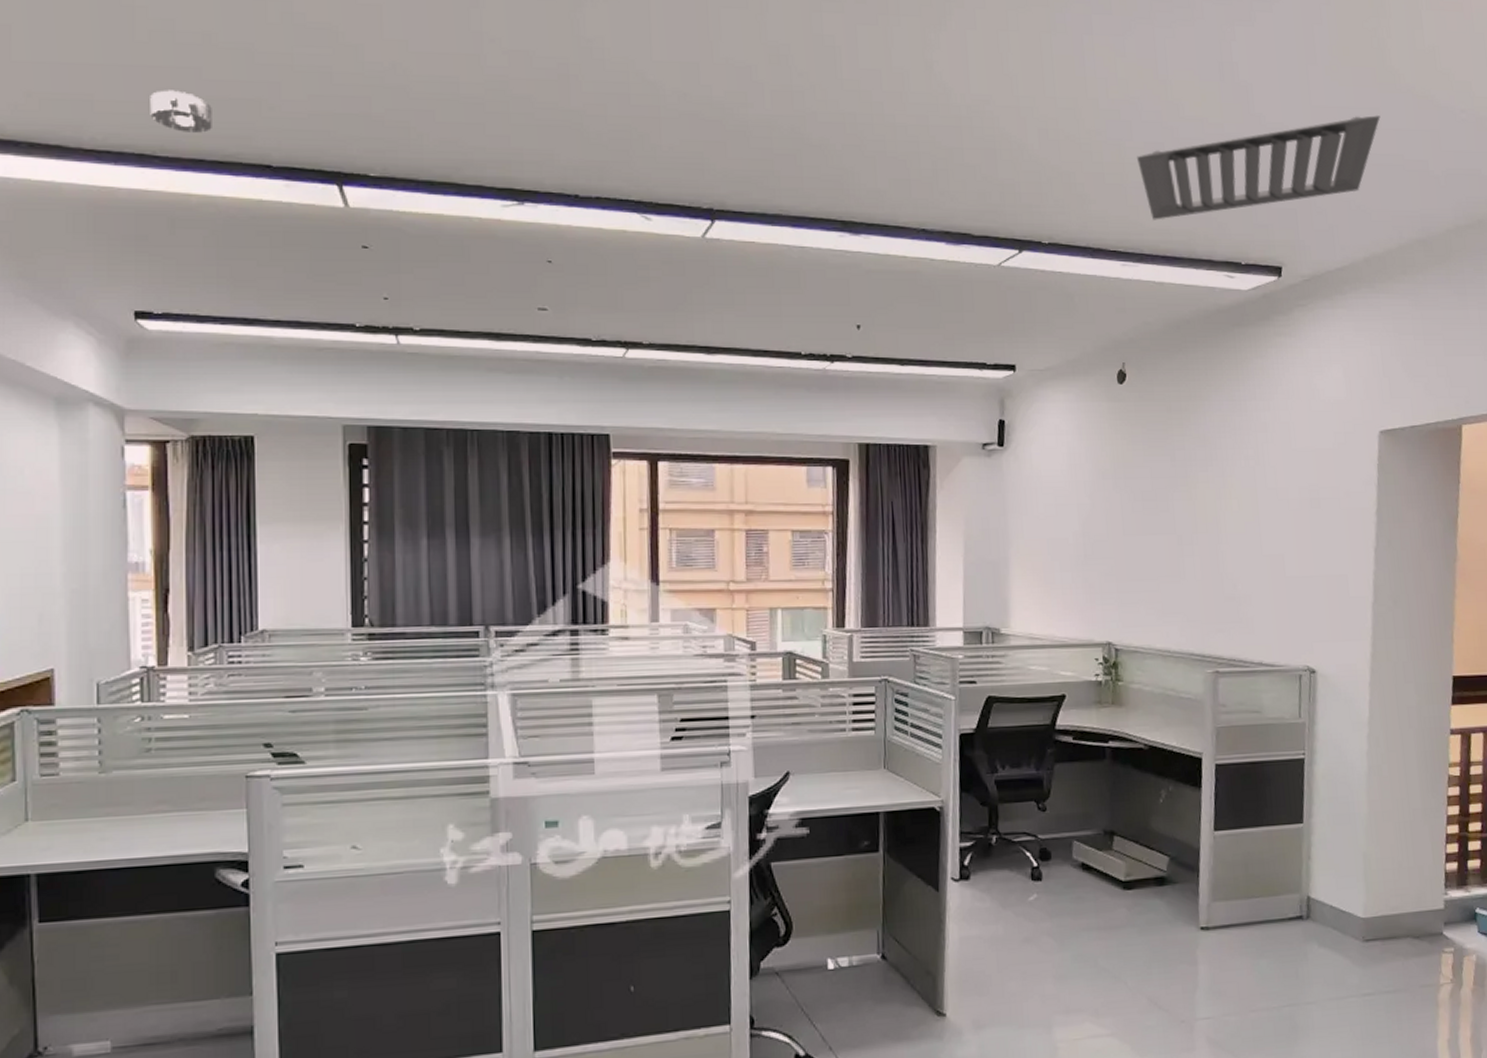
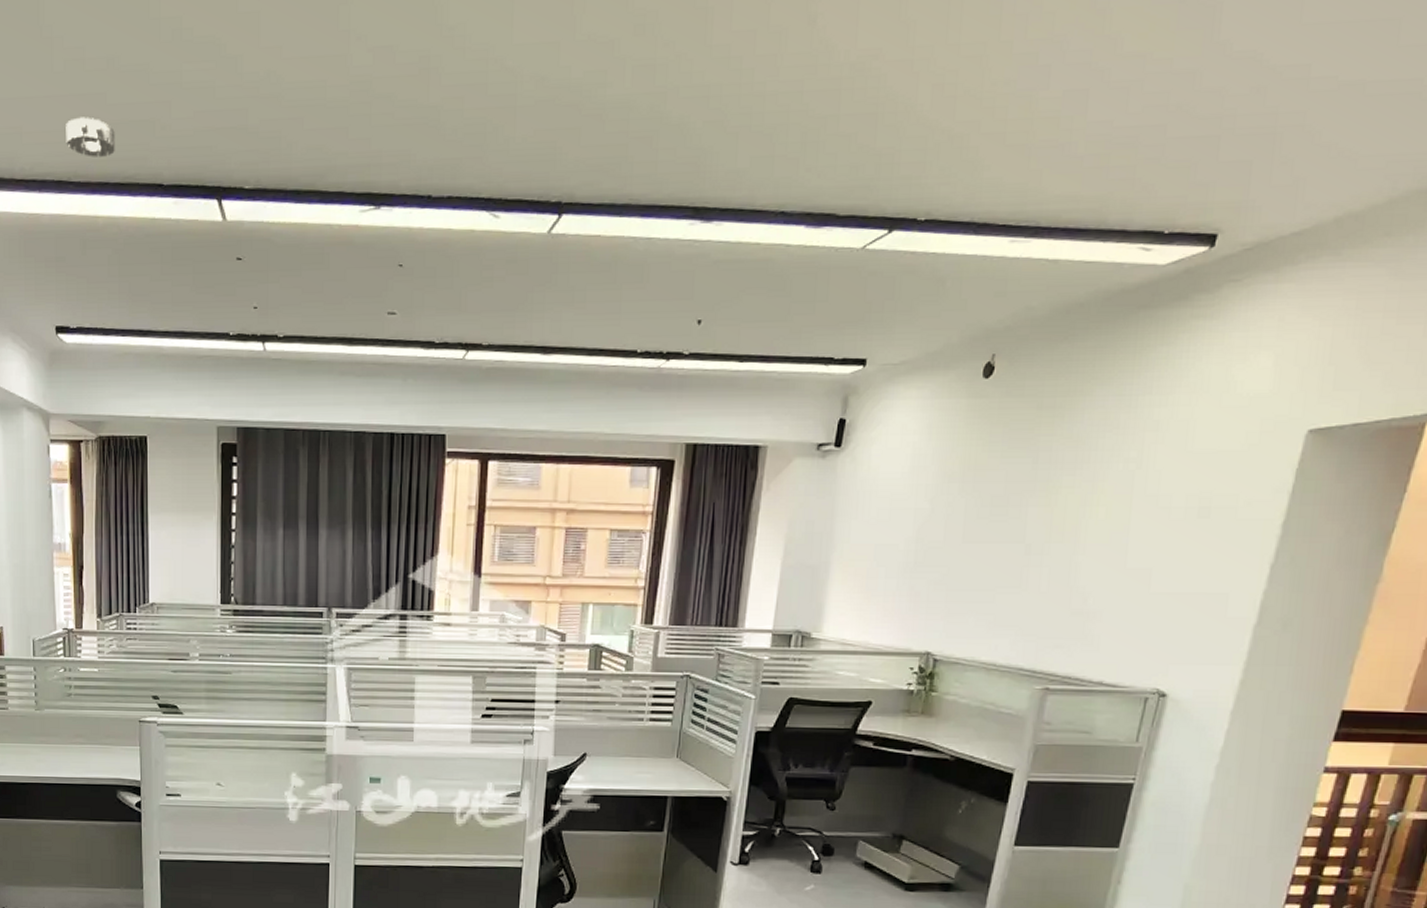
ceiling vent: present [1137,115,1381,220] -> none [1050,28,1401,186]

